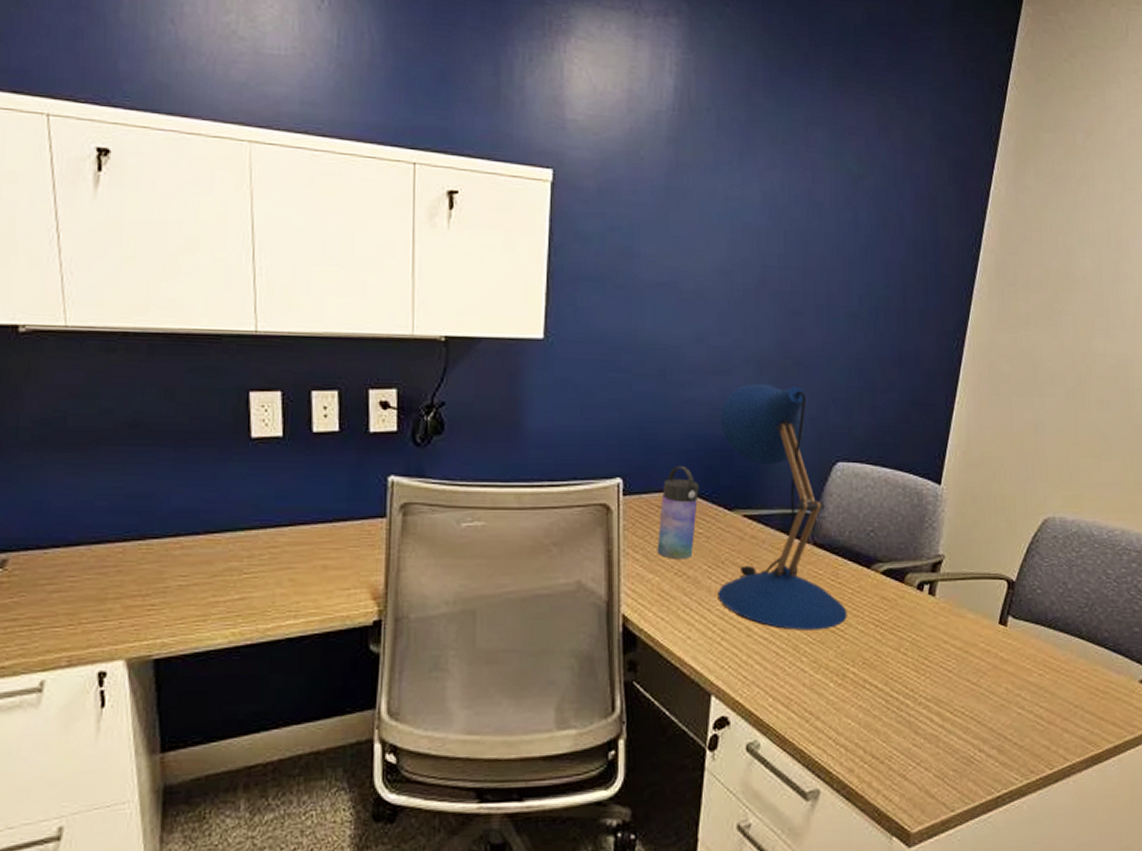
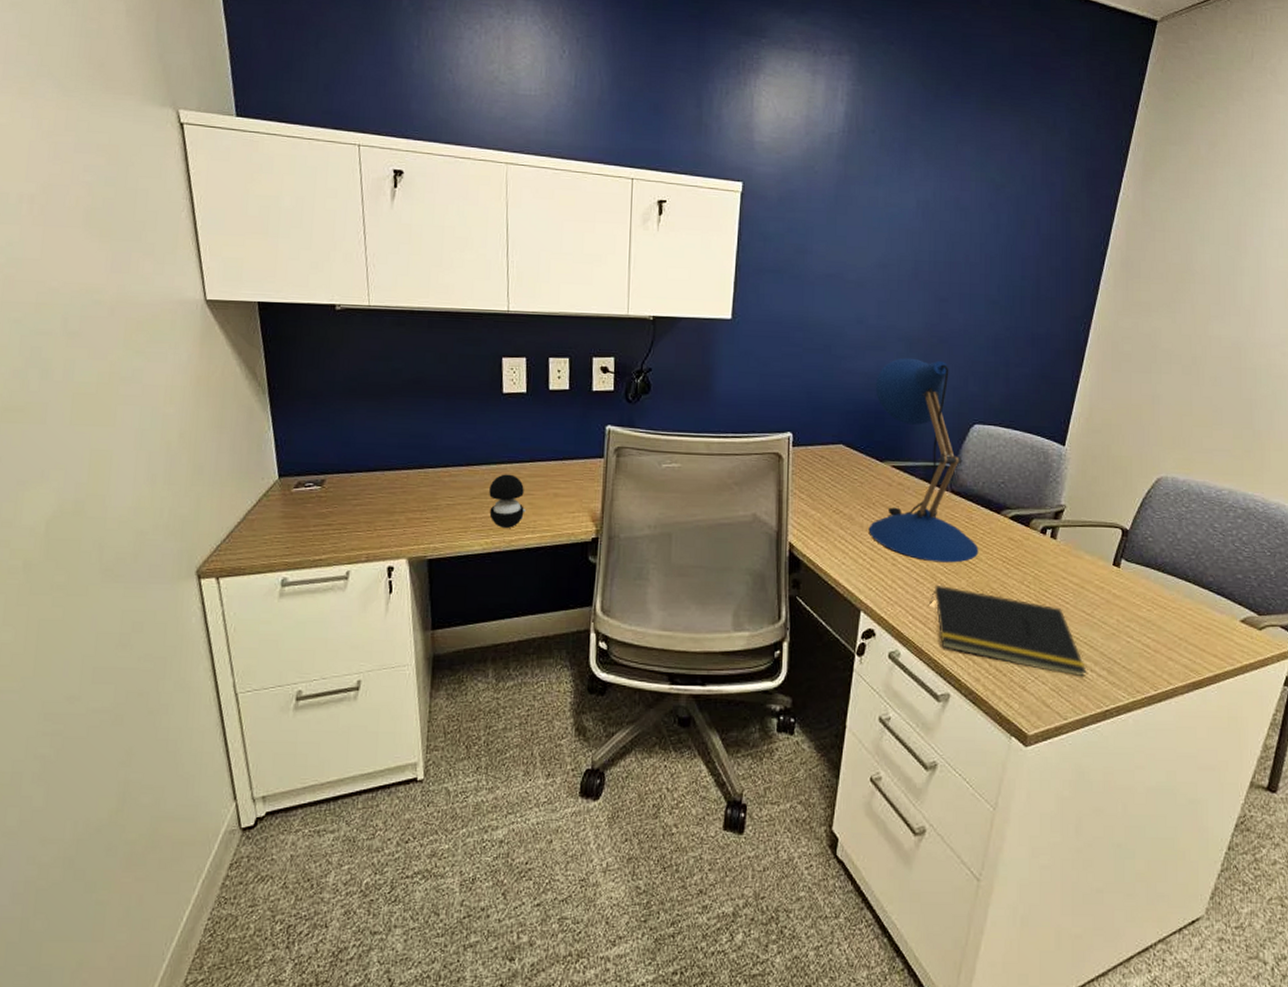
speaker: none [235,543,287,613] -> present [489,474,527,528]
water bottle: present [657,465,699,559] -> none [819,423,856,500]
notepad: none [792,657,975,759] -> present [930,584,1087,677]

